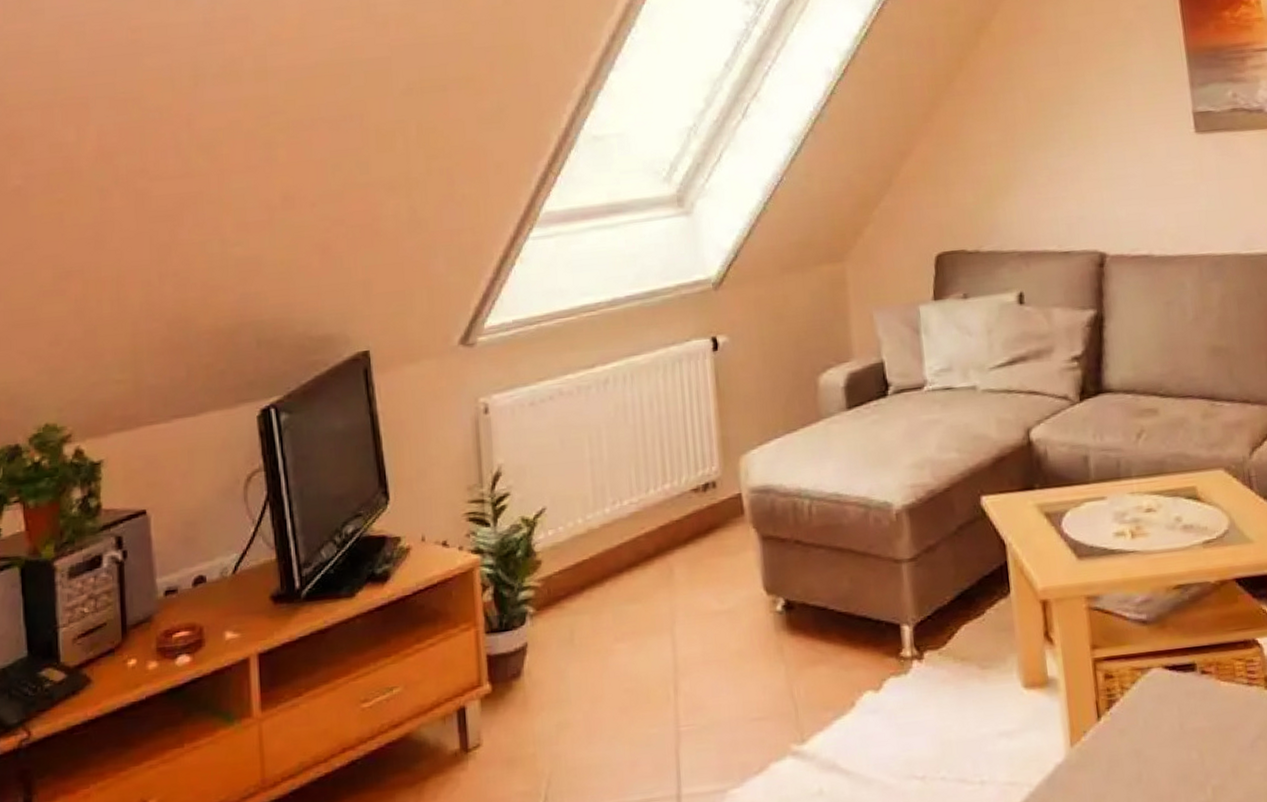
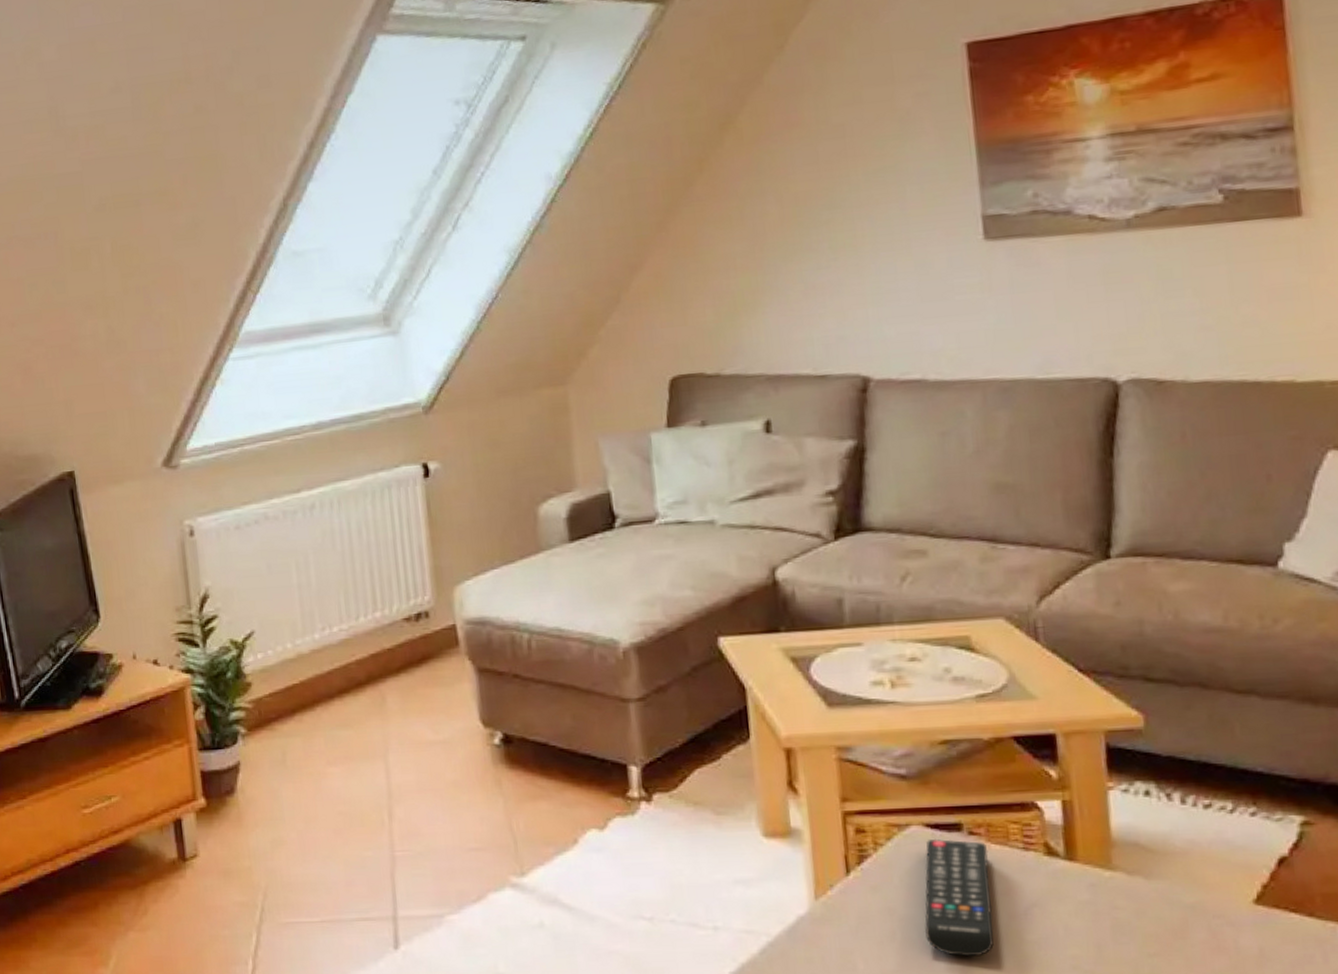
remote control: none [1165,679,1226,793] -> present [924,838,994,957]

